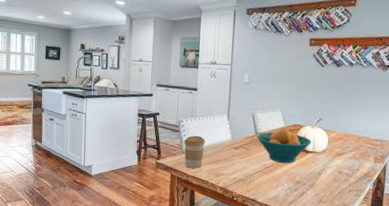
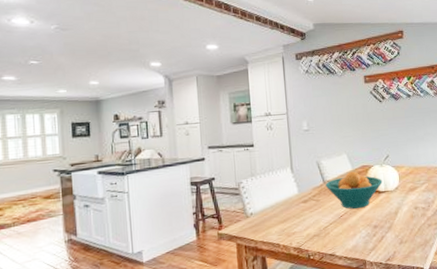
coffee cup: present [184,136,205,168] -> none [247,195,271,233]

